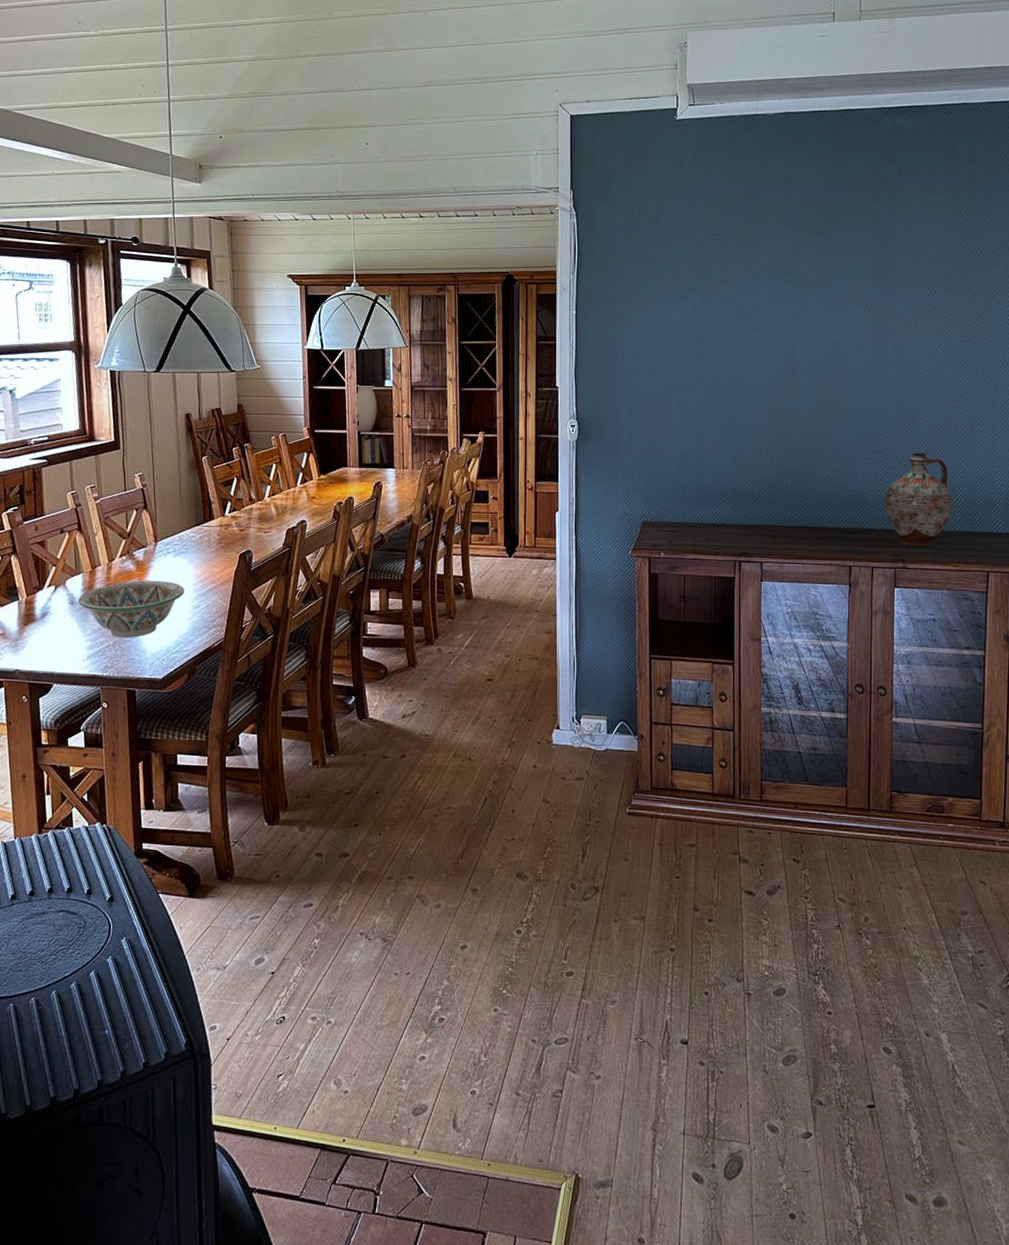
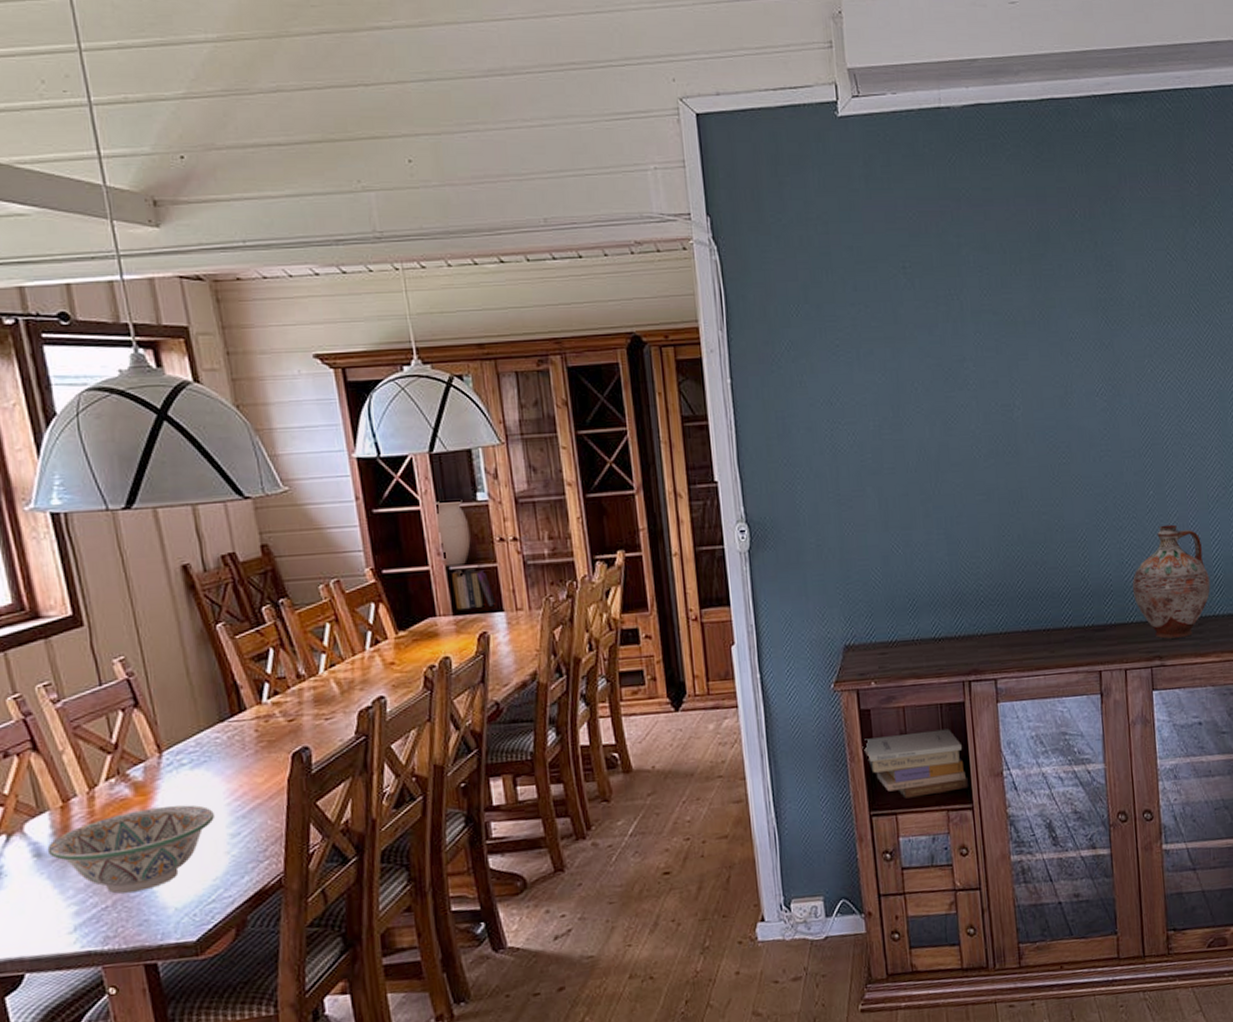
books: none [649,596,732,649] -> present [862,728,969,799]

